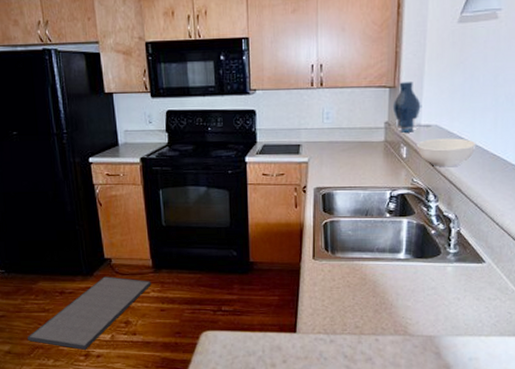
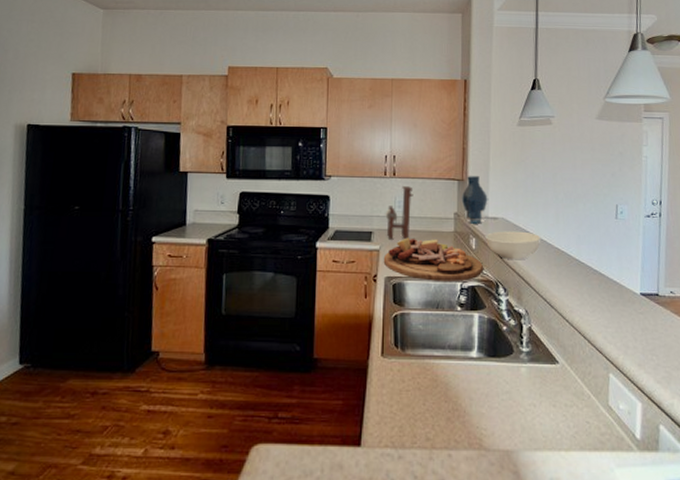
doormat: present [28,276,152,350] -> none [40,374,202,469]
food platter: none [312,149,413,191] -> present [383,237,483,283]
paper towel holder: none [313,96,342,152] -> present [385,186,414,240]

